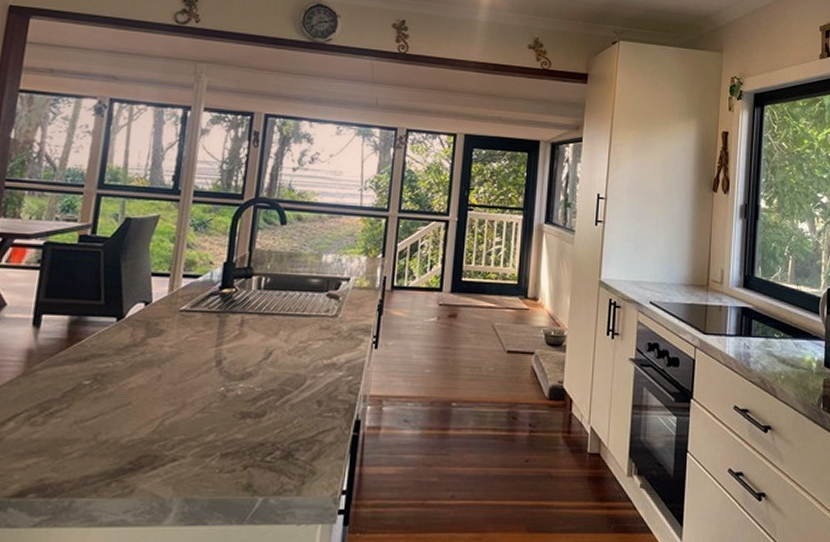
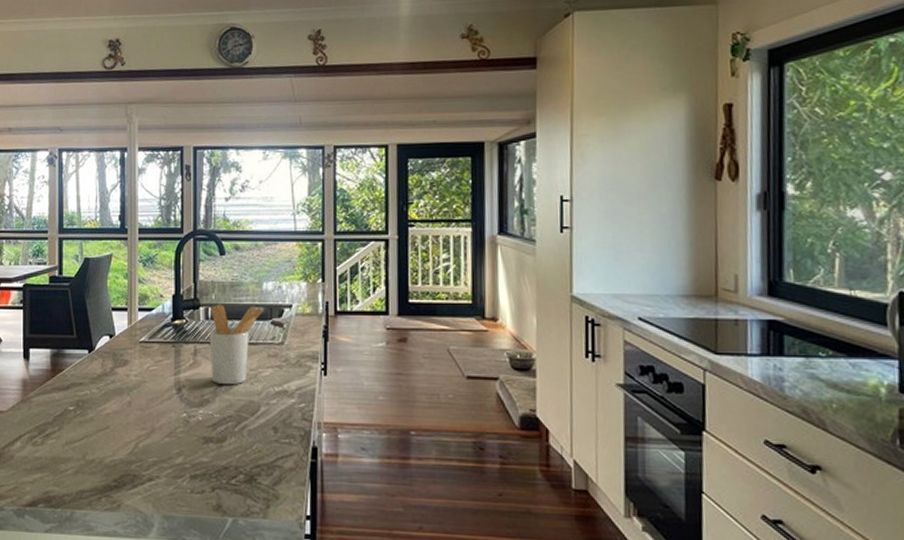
utensil holder: none [257,274,320,358] -> present [209,304,263,385]

